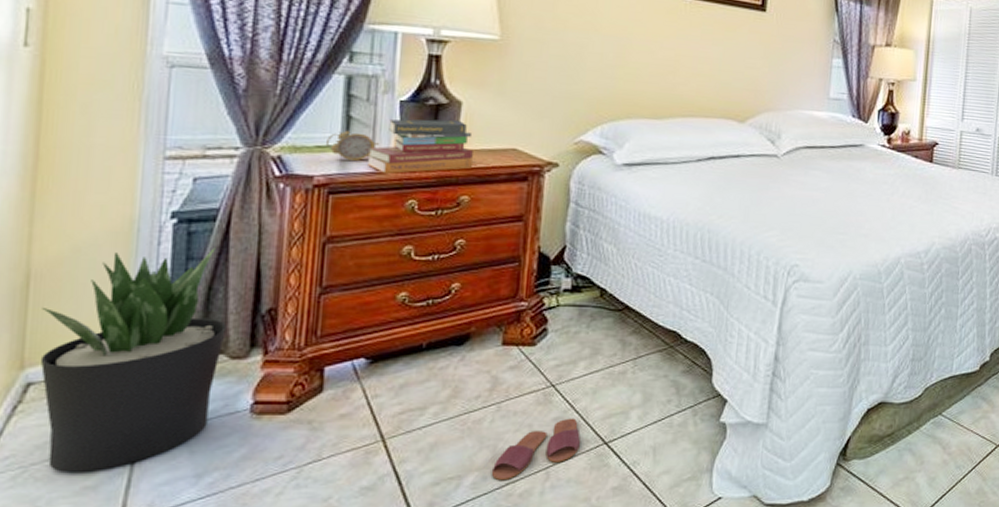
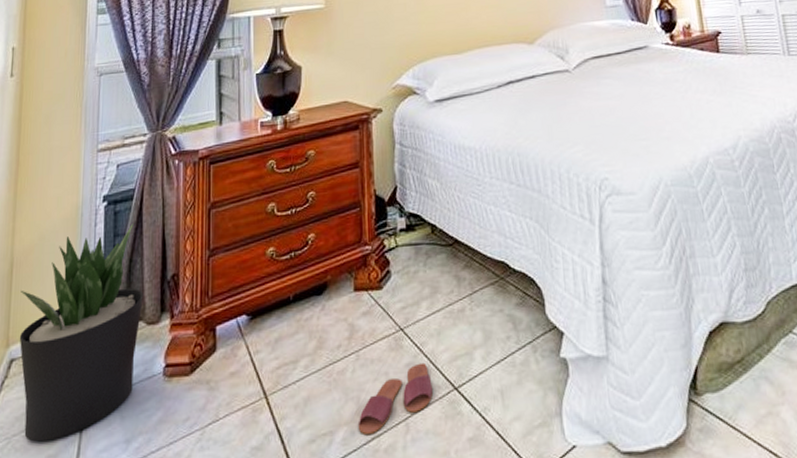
alarm clock: present [326,130,379,161] -> none [206,106,243,132]
books: present [366,119,473,175] -> none [236,82,314,140]

